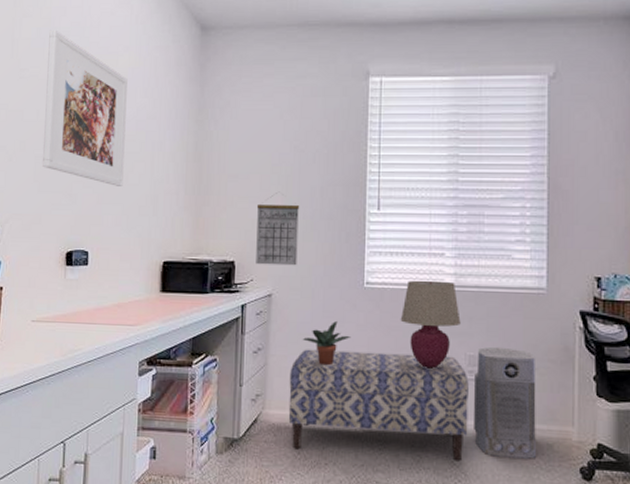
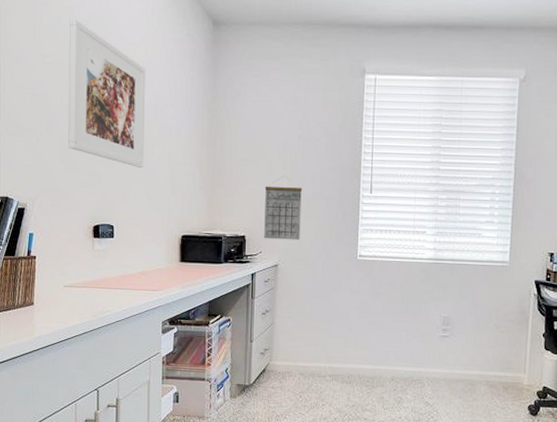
bench: present [288,349,469,461] -> none [292,311,442,402]
potted plant: present [303,321,352,366] -> none [305,288,346,325]
table lamp: present [400,280,461,369] -> none [387,254,438,327]
air purifier: present [474,347,537,459] -> none [445,309,497,399]

